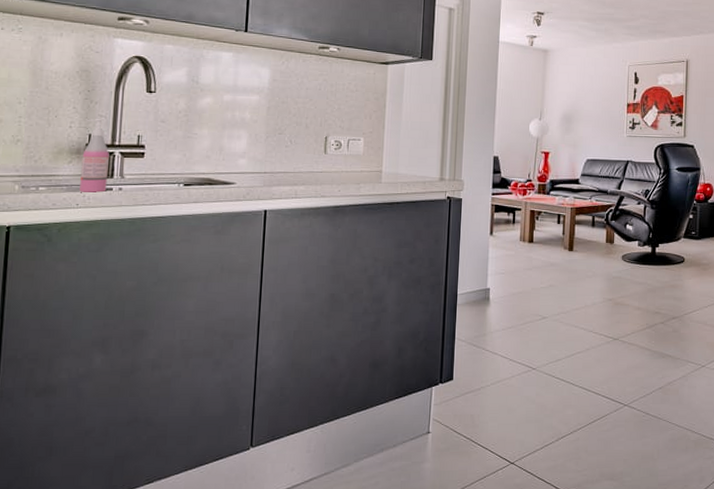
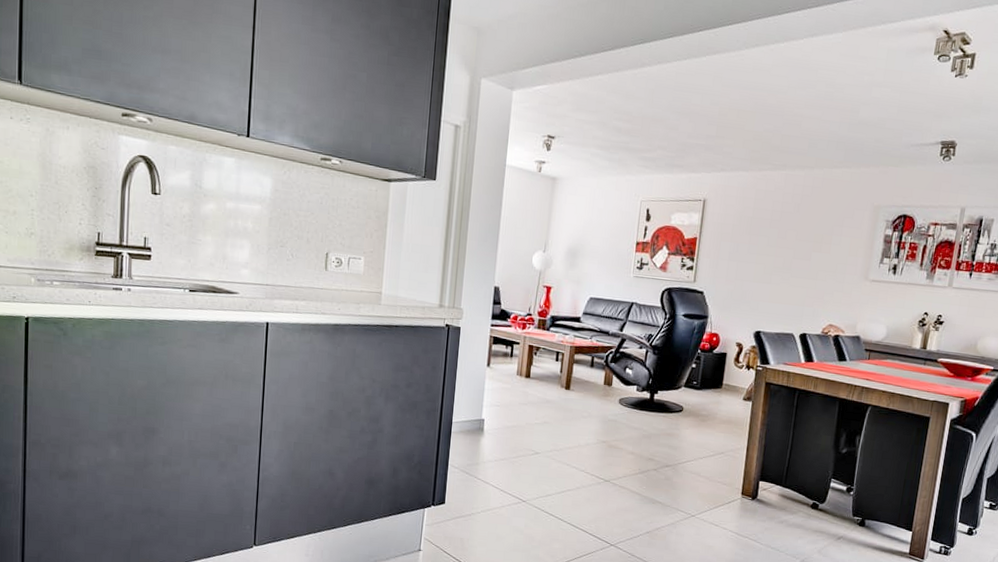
soap dispenser: present [79,118,109,193] -> none [91,216,118,292]

